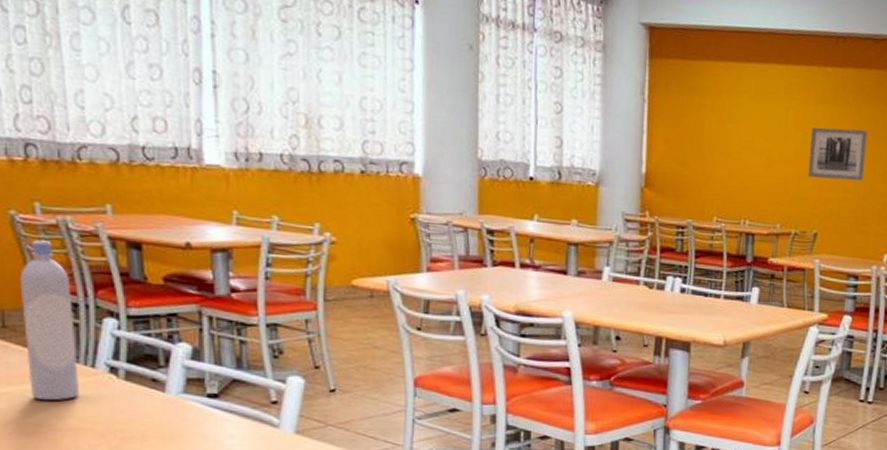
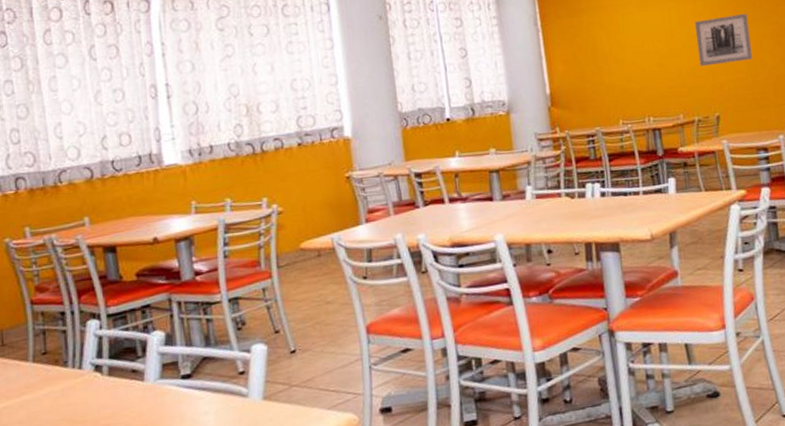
bottle: present [19,240,79,401] -> none [15,260,69,409]

